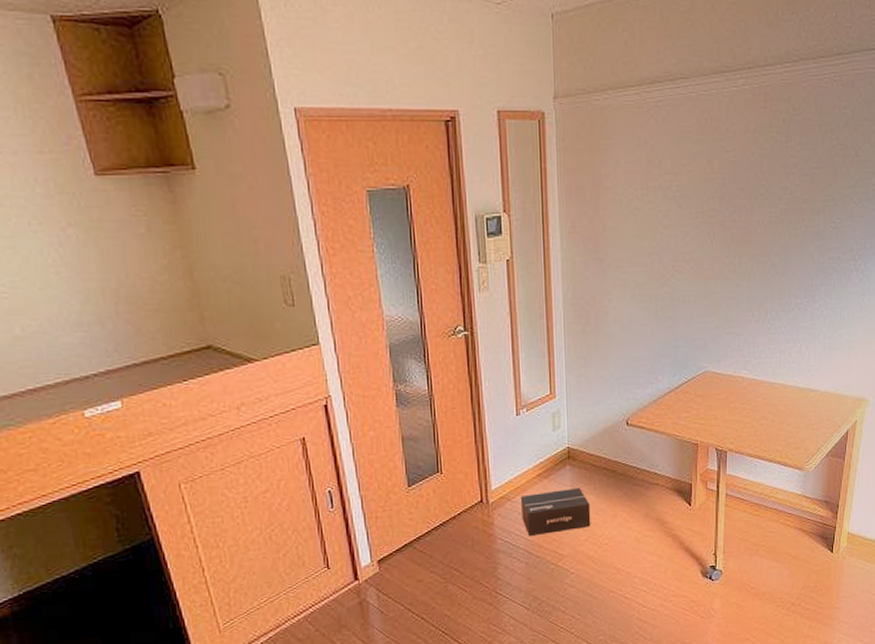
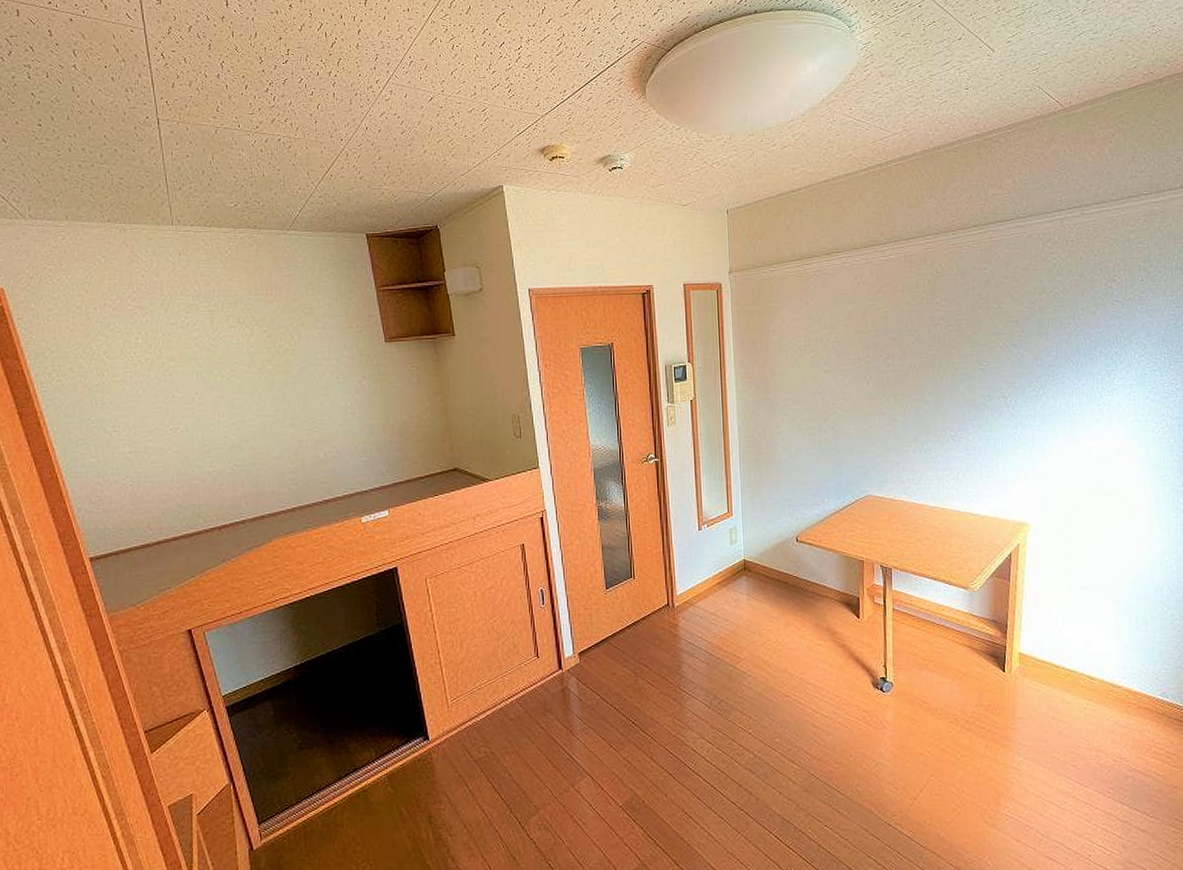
box: present [520,488,591,536] -> none [701,597,766,638]

